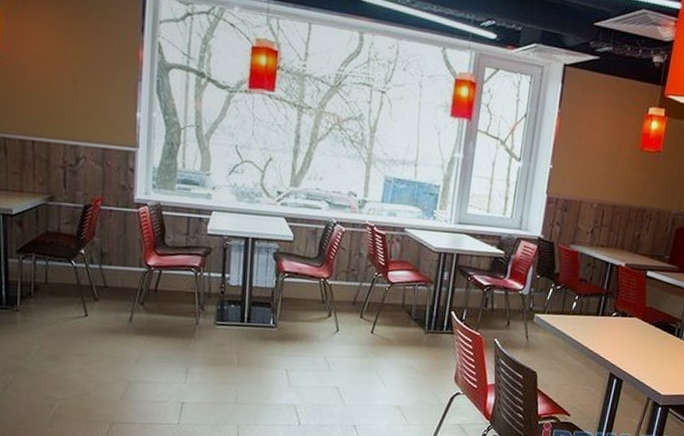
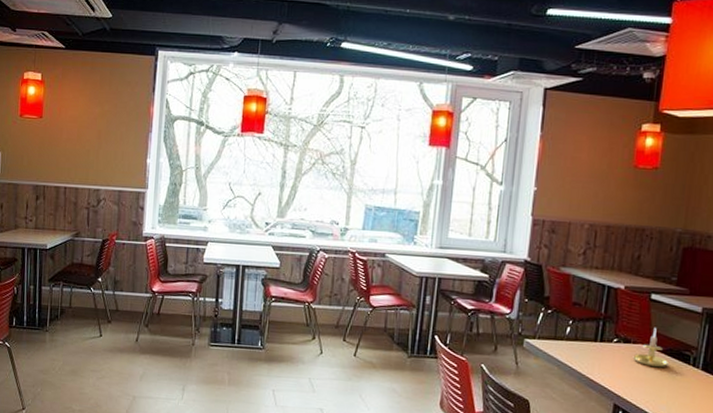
candle holder: none [628,302,658,339] -> present [632,327,670,368]

